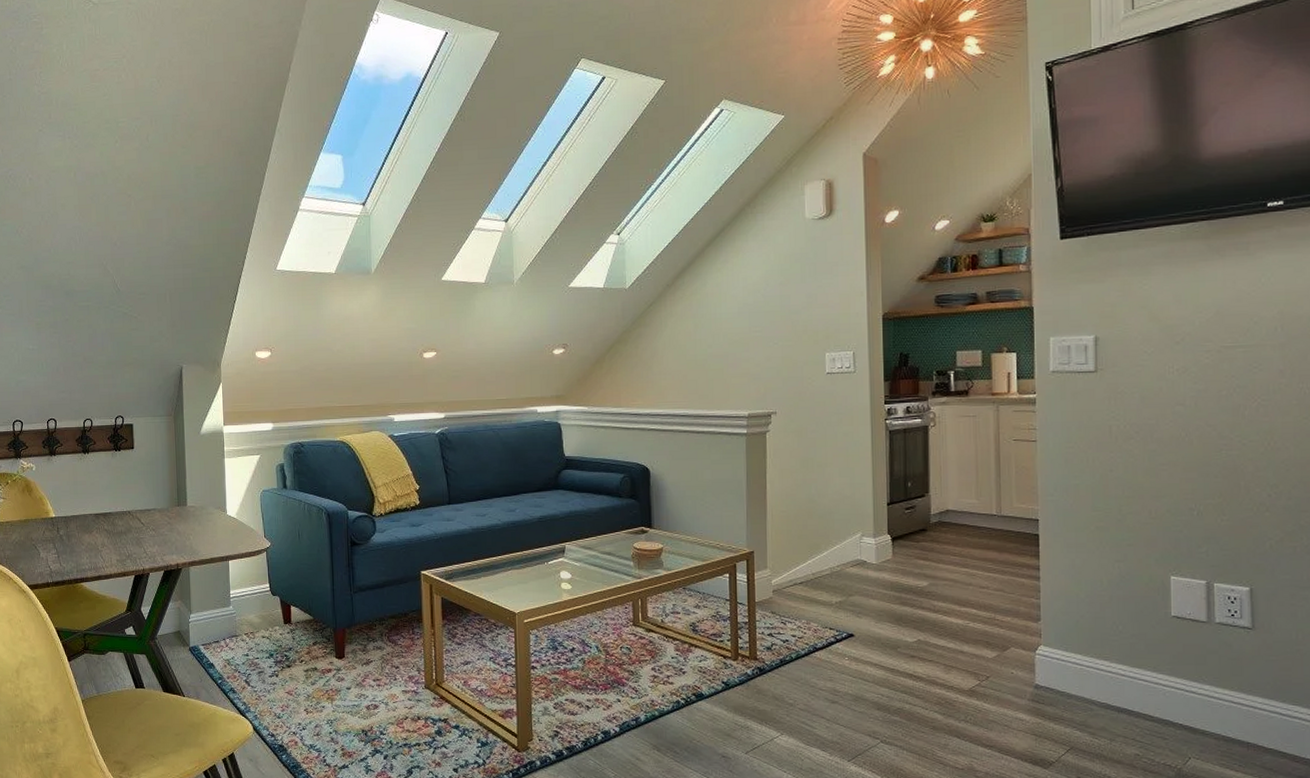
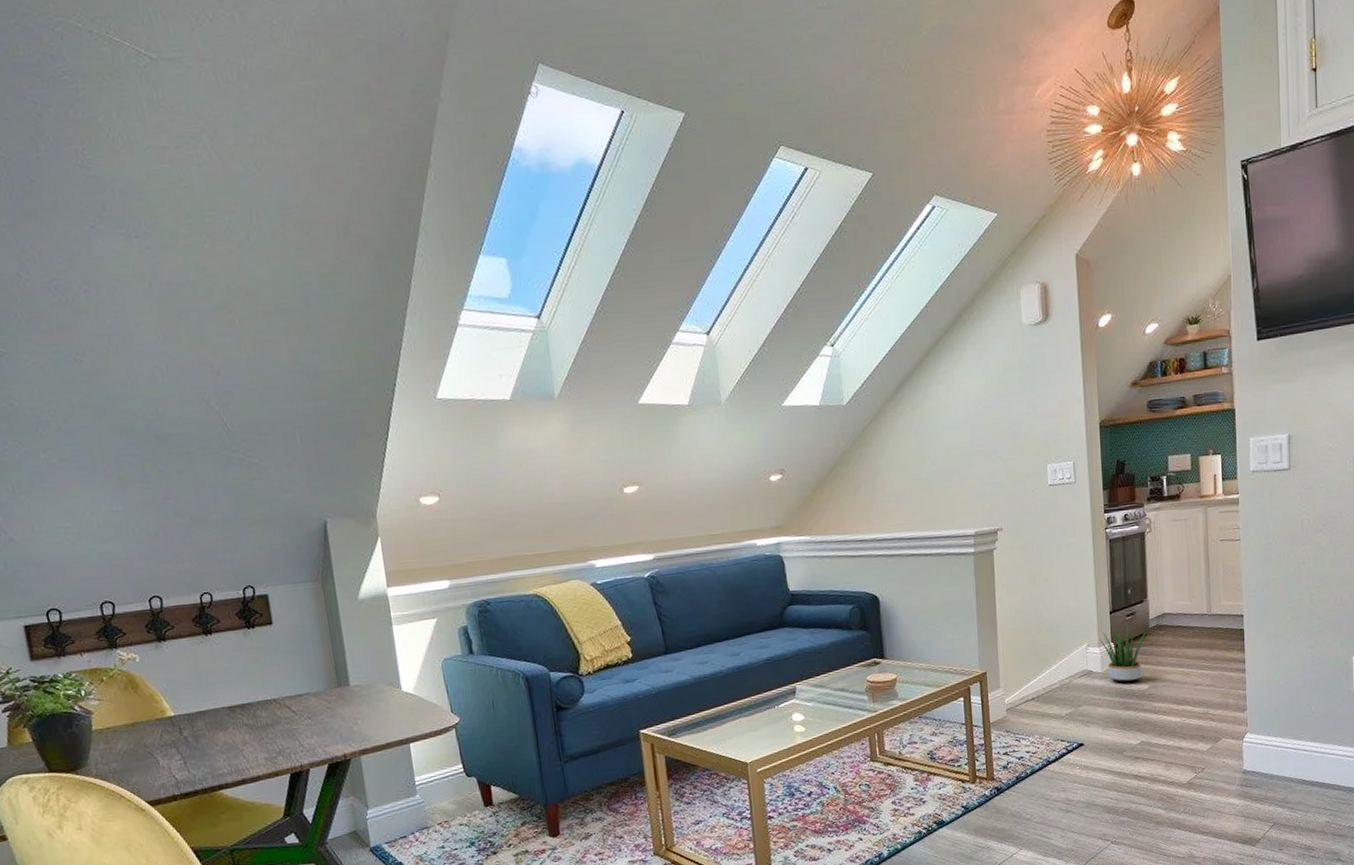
potted plant: none [874,519,926,577] -> present [1099,626,1146,683]

